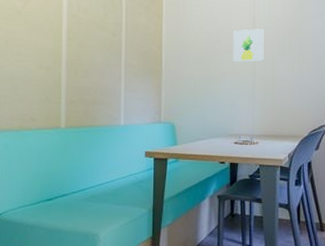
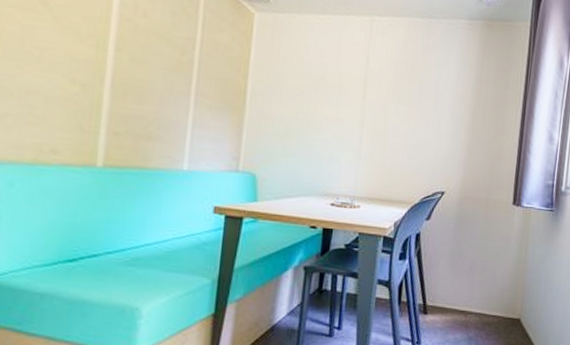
wall art: present [233,29,264,63] -> none [337,68,379,110]

